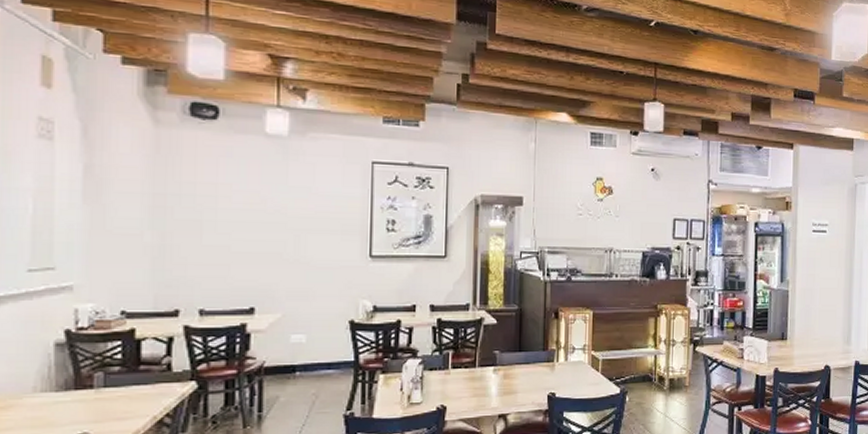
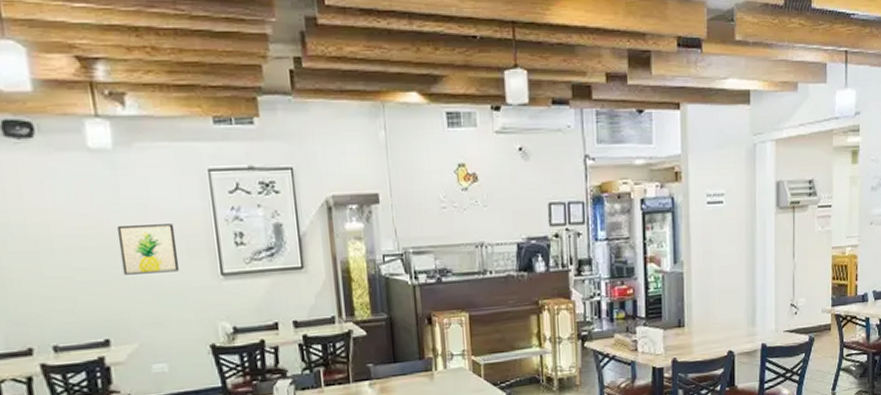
wall art: none [278,205,333,250] -> present [116,224,180,275]

